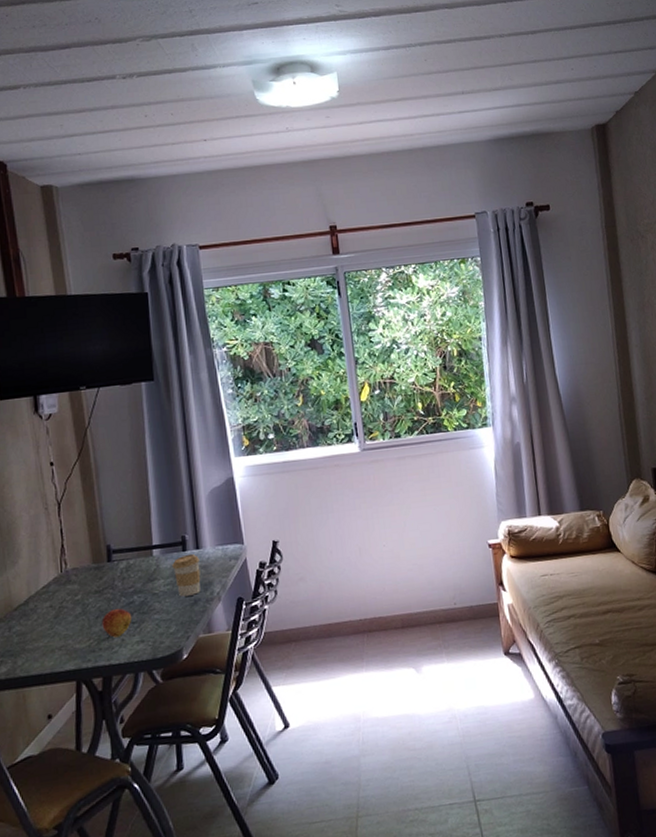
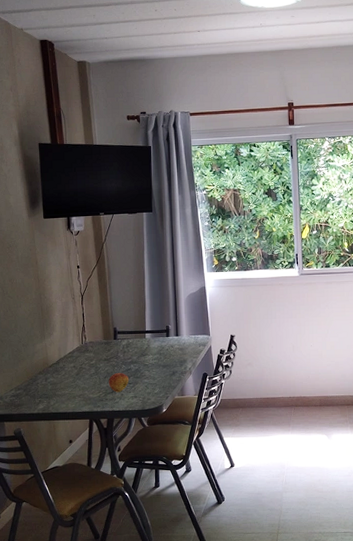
coffee cup: present [172,553,201,597] -> none [159,339,178,369]

